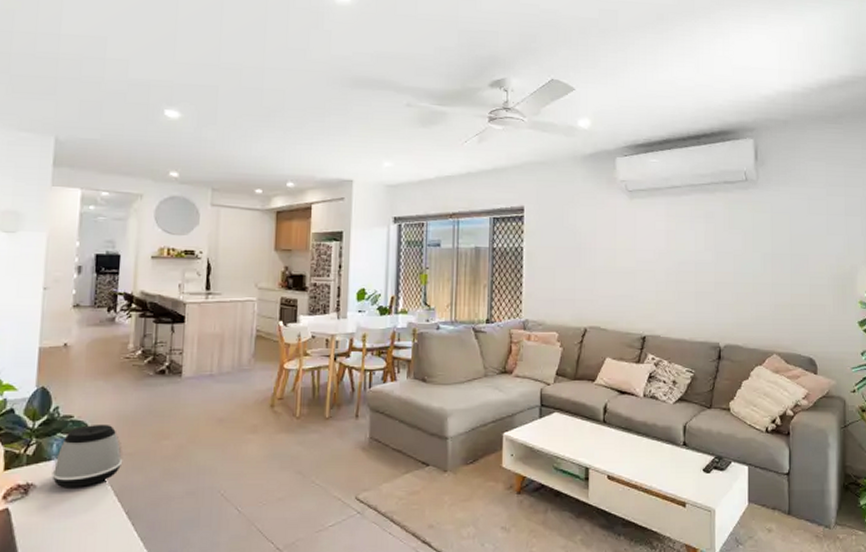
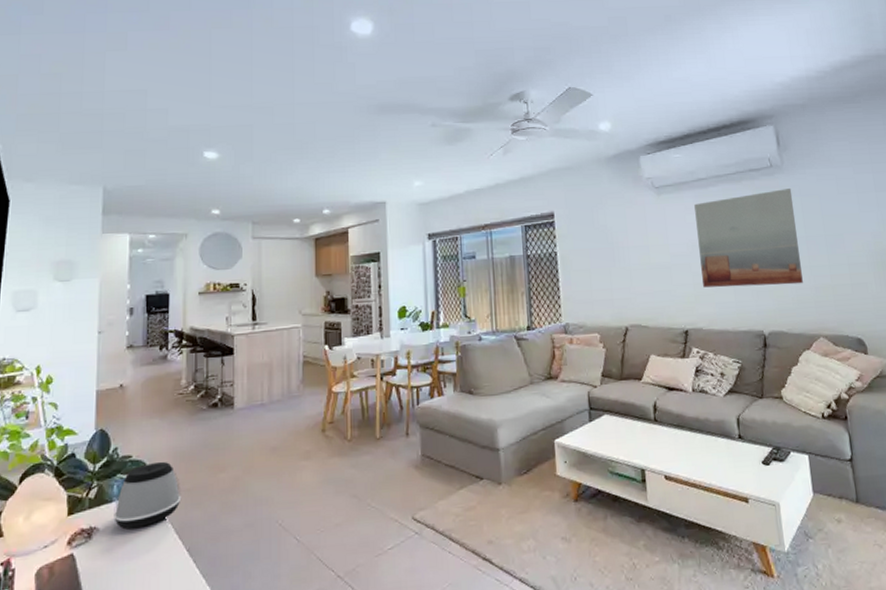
wall art: none [666,204,764,300] -> present [694,189,803,288]

